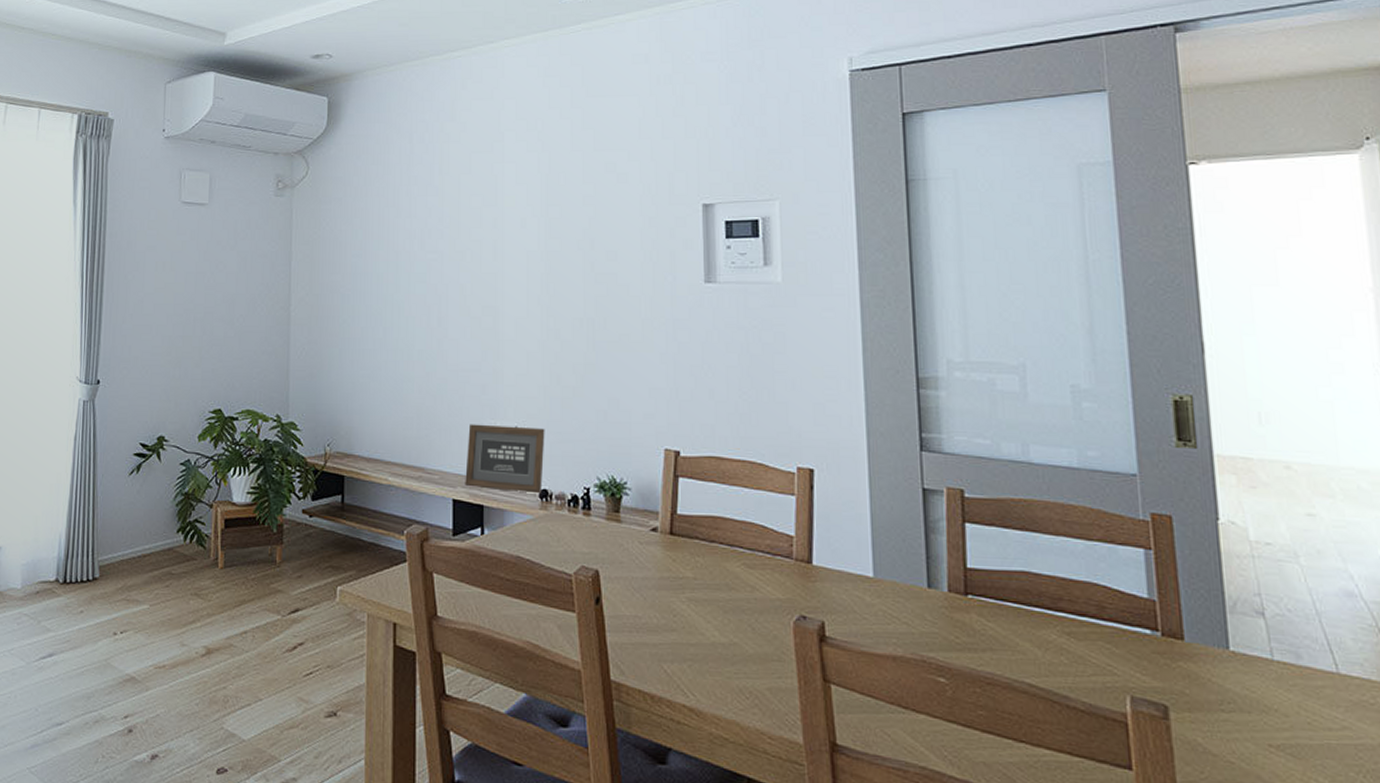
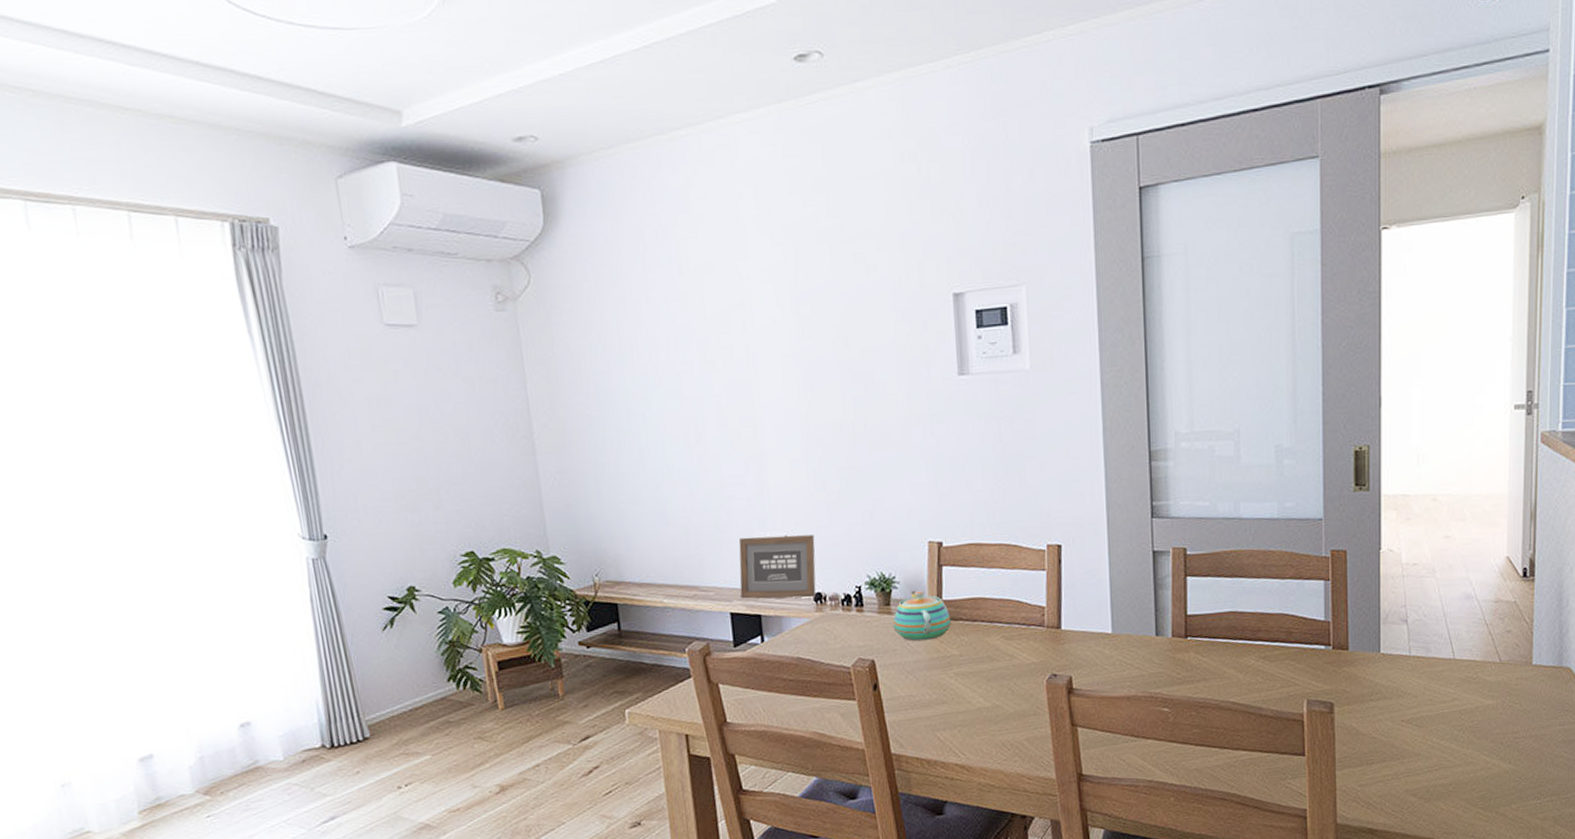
teapot: none [621,499,686,557] -> present [893,590,952,642]

